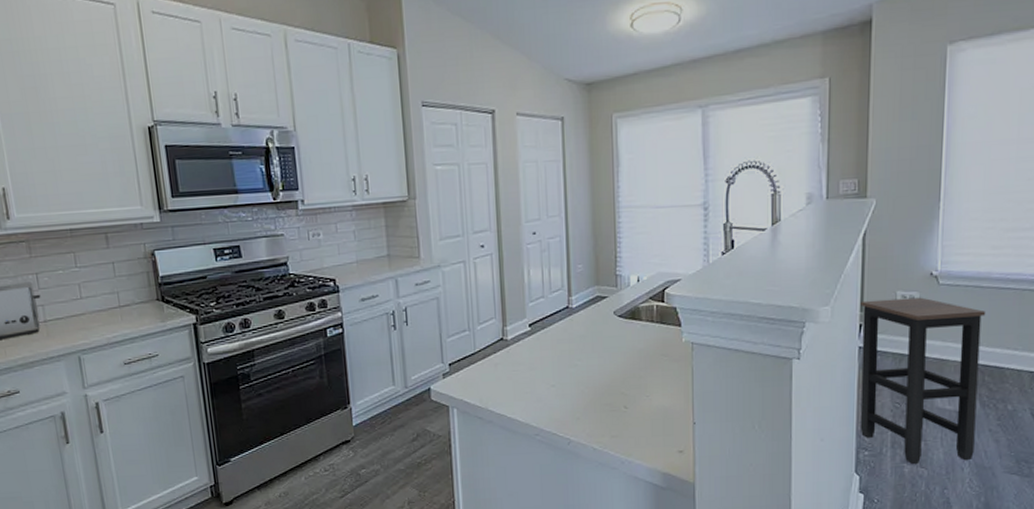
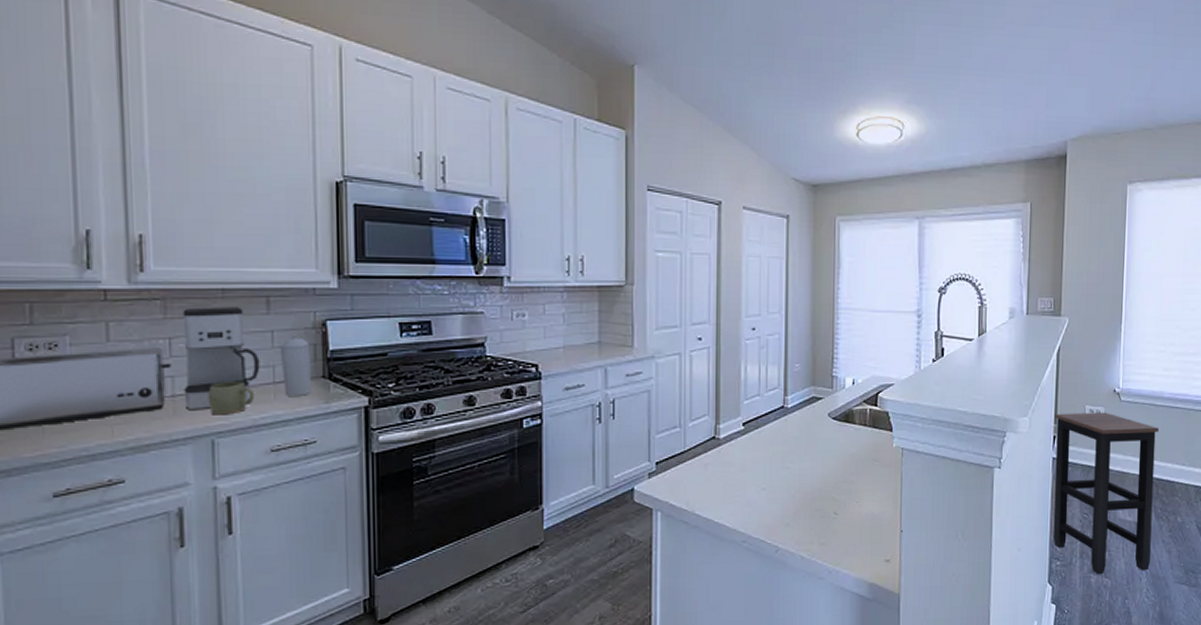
coffee maker: none [43,244,108,333] -> present [183,307,260,411]
mug: none [70,306,107,336] -> present [208,380,255,415]
canister: none [120,264,149,319] -> present [279,334,311,398]

